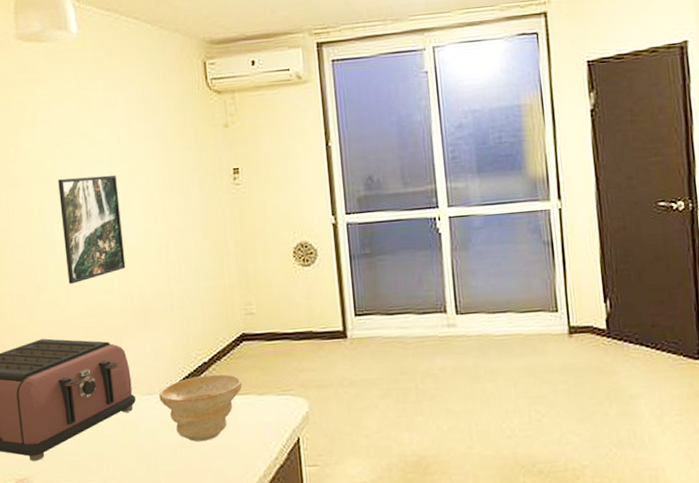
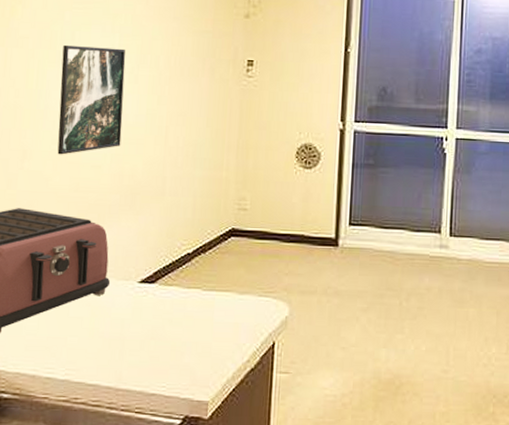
bowl: present [159,374,242,442] -> none [135,266,224,335]

